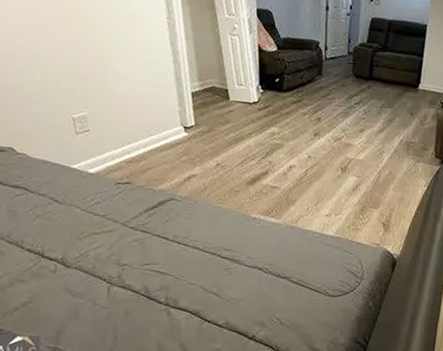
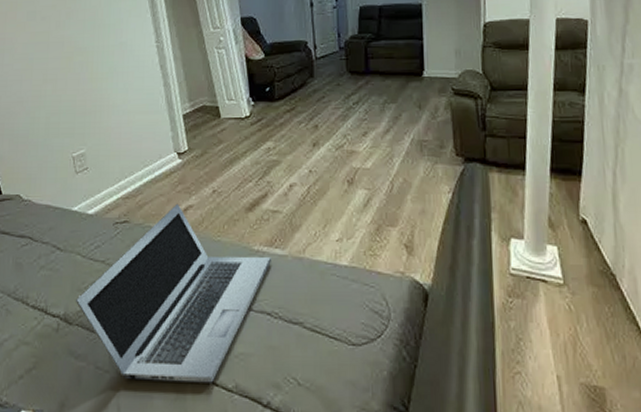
laptop: none [73,171,266,320] -> present [75,203,271,383]

